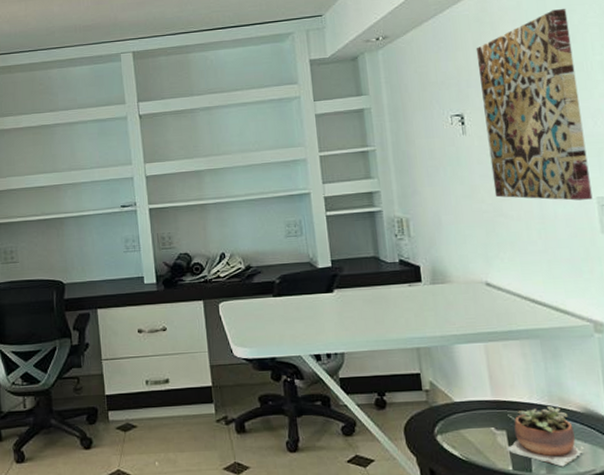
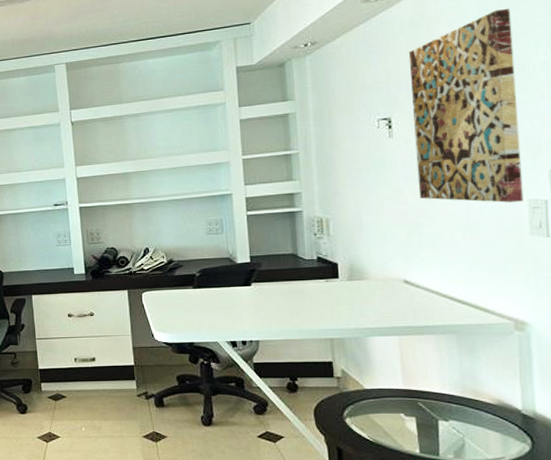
succulent plant: present [506,406,584,467] -> none [415,397,494,453]

